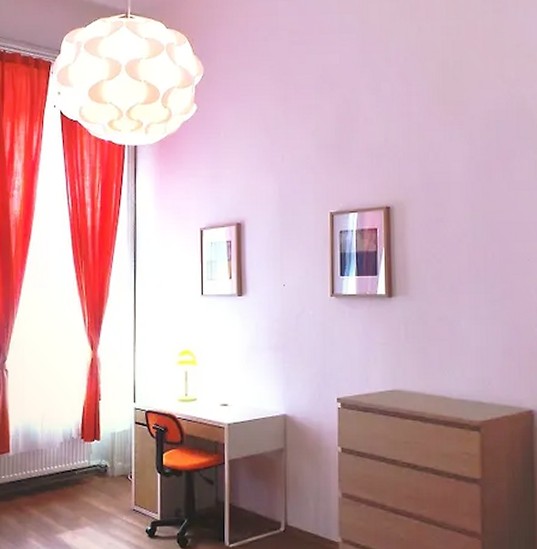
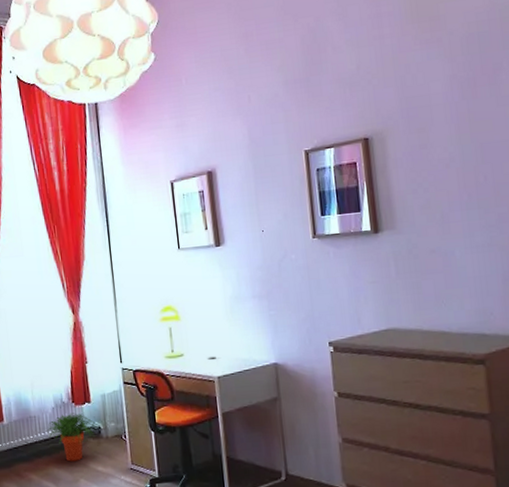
potted plant: none [52,449,104,499] -> present [47,413,98,462]

